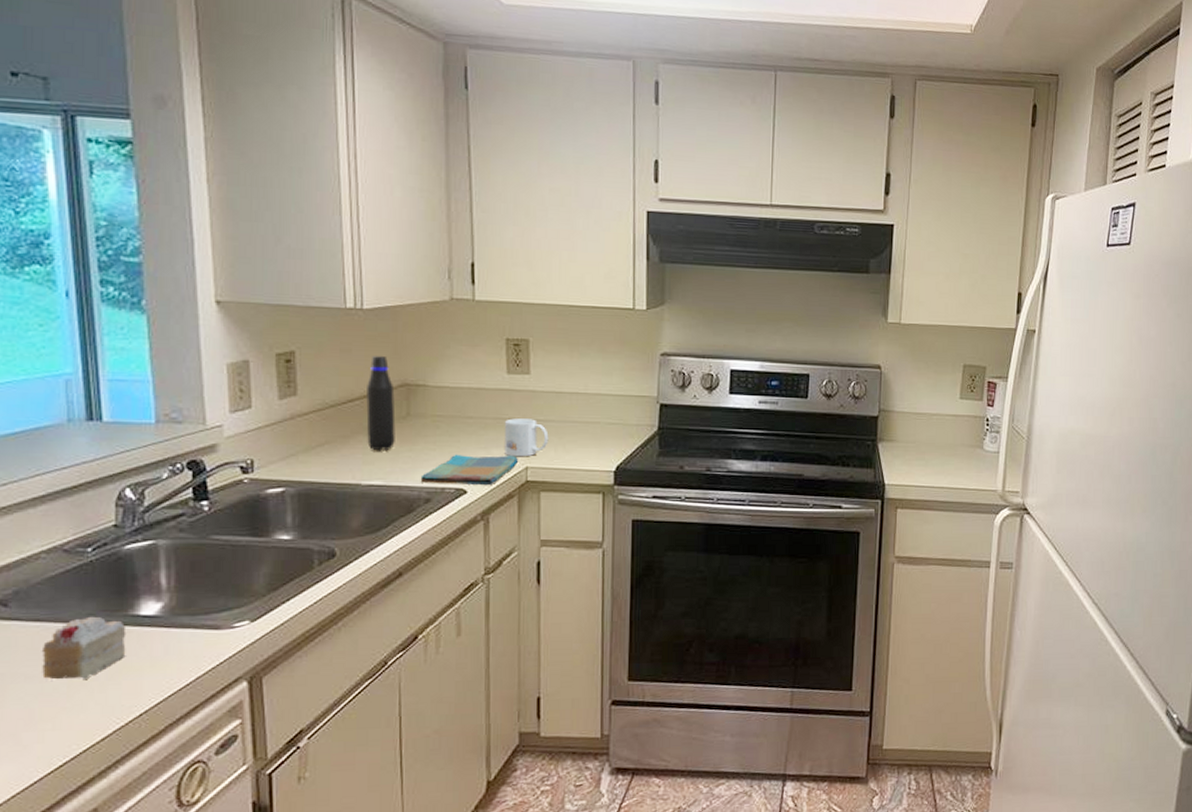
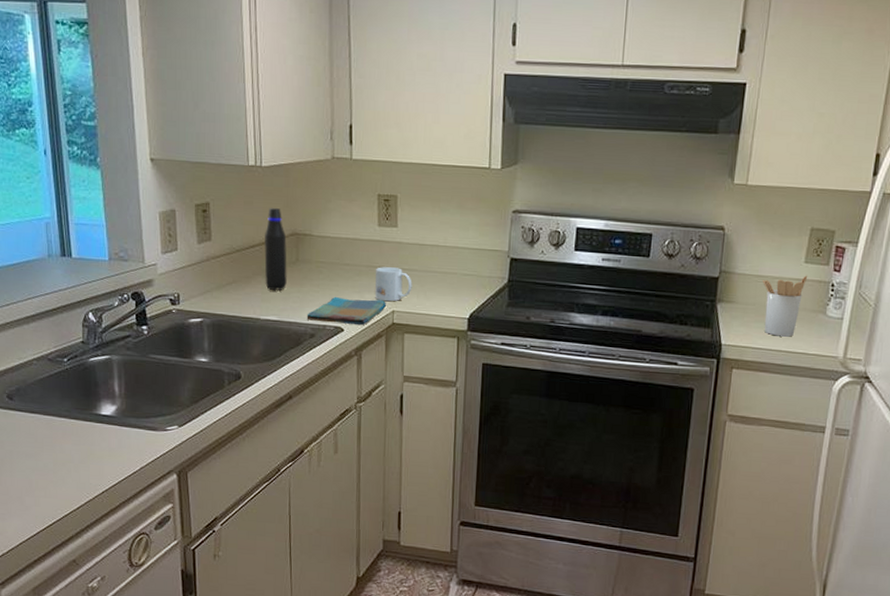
cake slice: present [41,616,127,680] -> none [35,412,92,461]
utensil holder: none [920,411,964,473] -> present [762,275,808,337]

